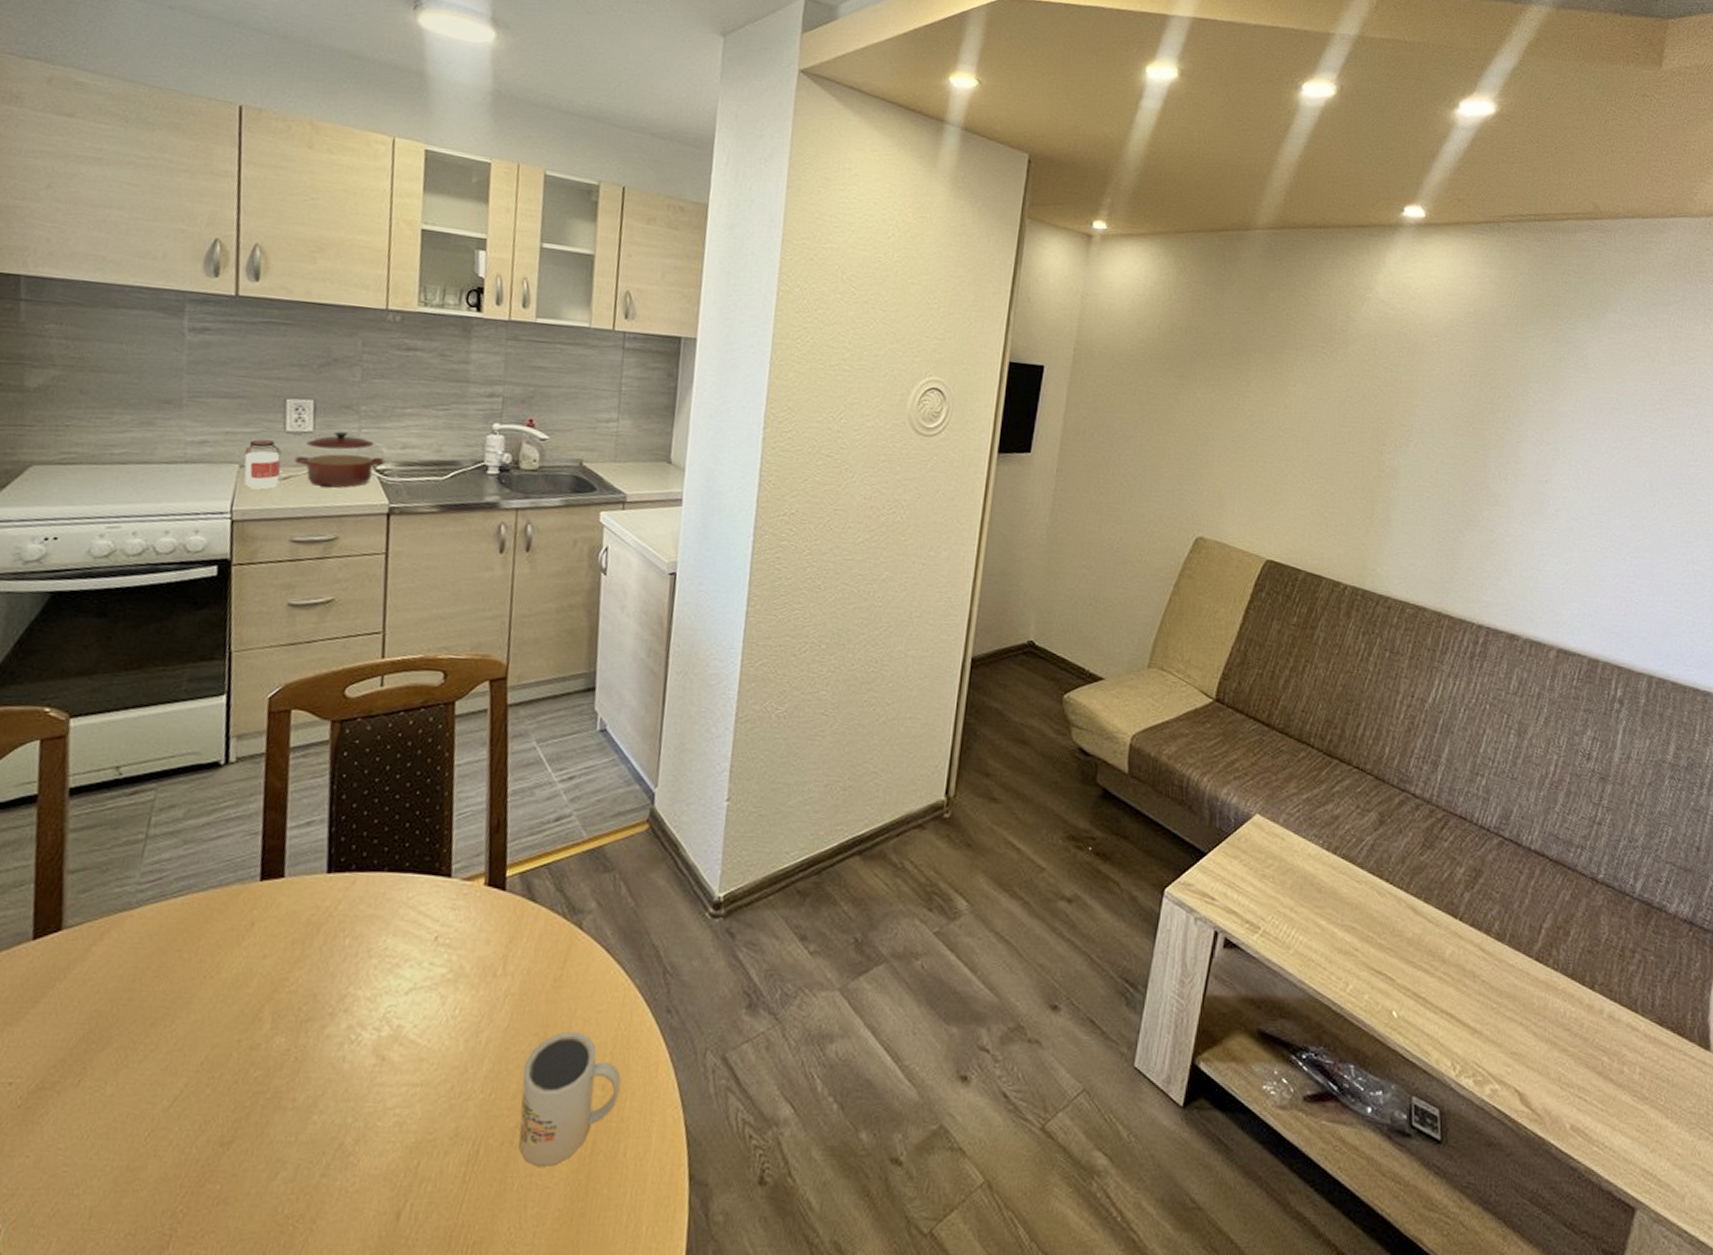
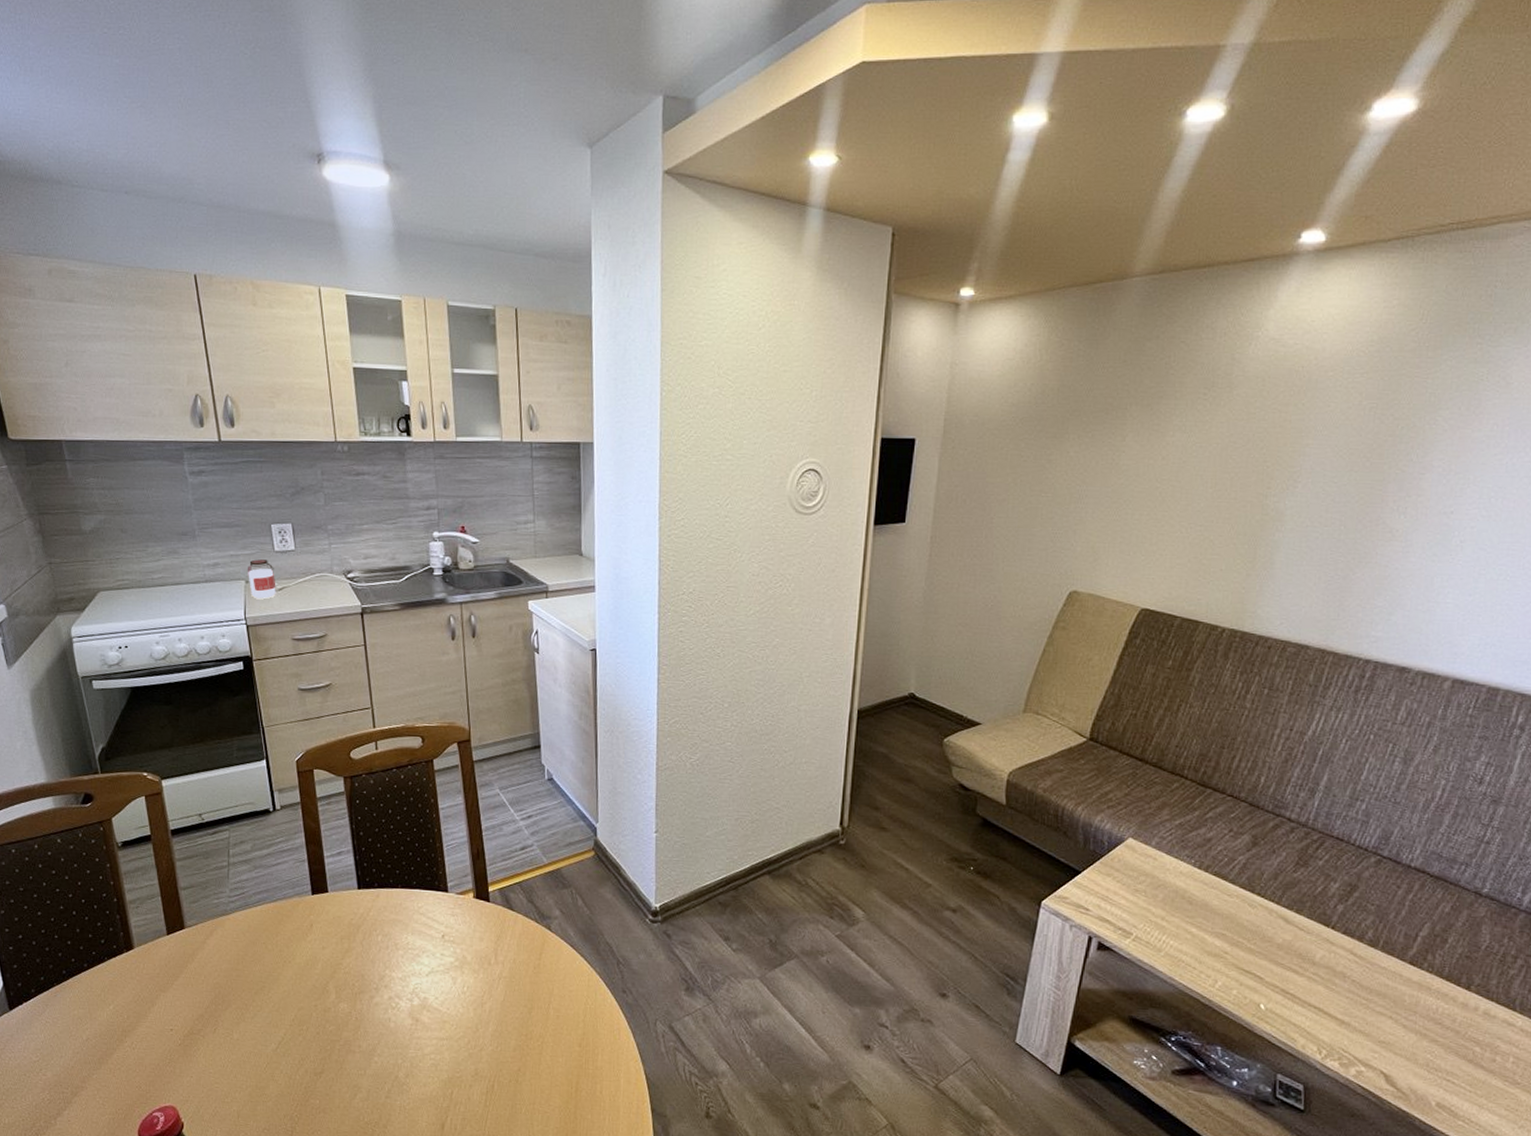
saucepan: present [295,432,384,488] -> none [285,548,352,594]
mug: present [518,1031,622,1166] -> none [519,1004,593,1098]

